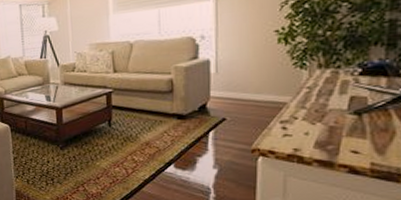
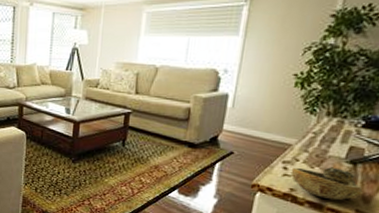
decorative bowl: none [291,121,376,156] -> present [290,167,364,201]

